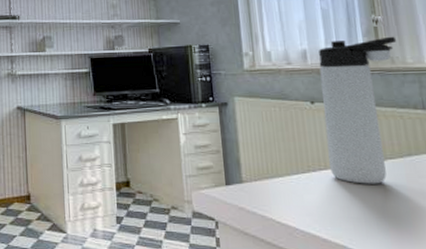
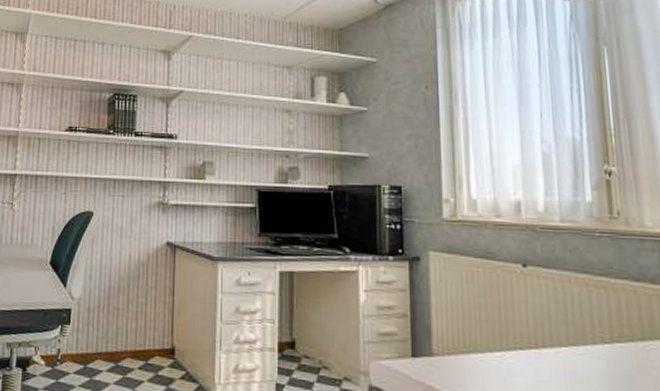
thermos bottle: present [319,36,397,184] -> none [535,192,634,372]

